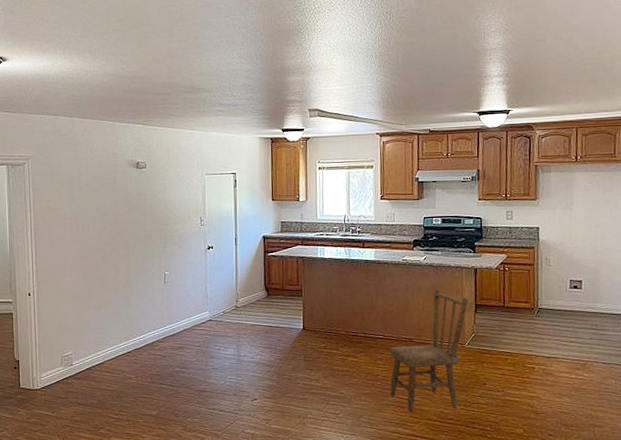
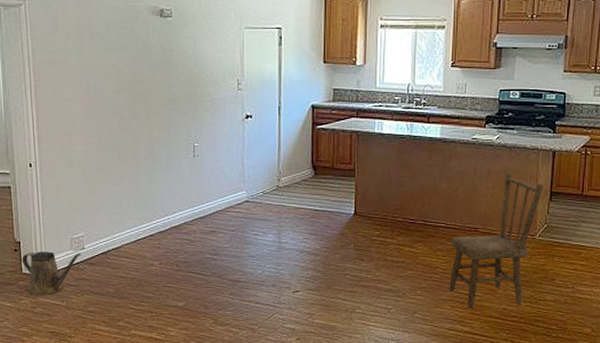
watering can: none [20,368,70,407] -> present [21,251,81,295]

